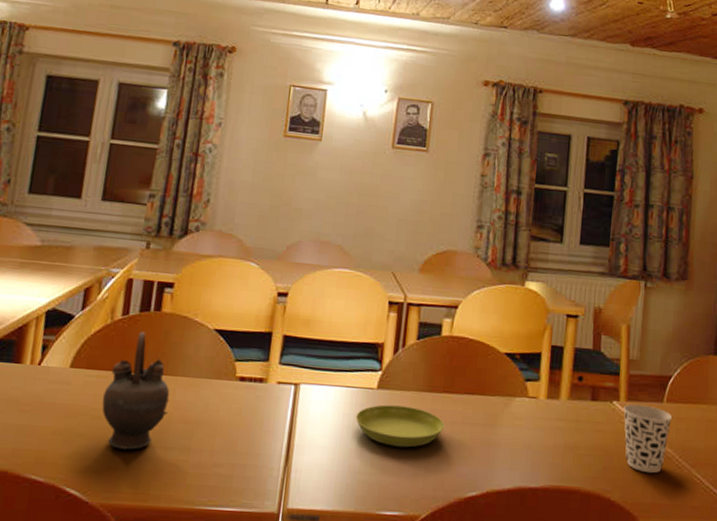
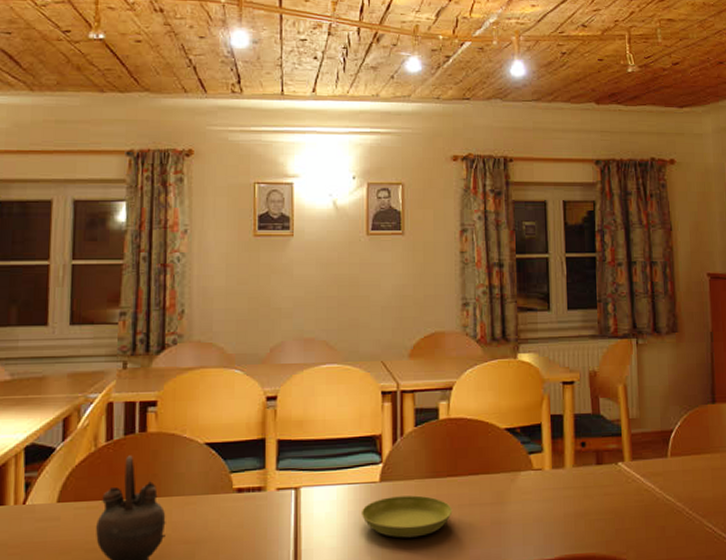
cup: present [623,404,673,474] -> none [629,462,679,530]

